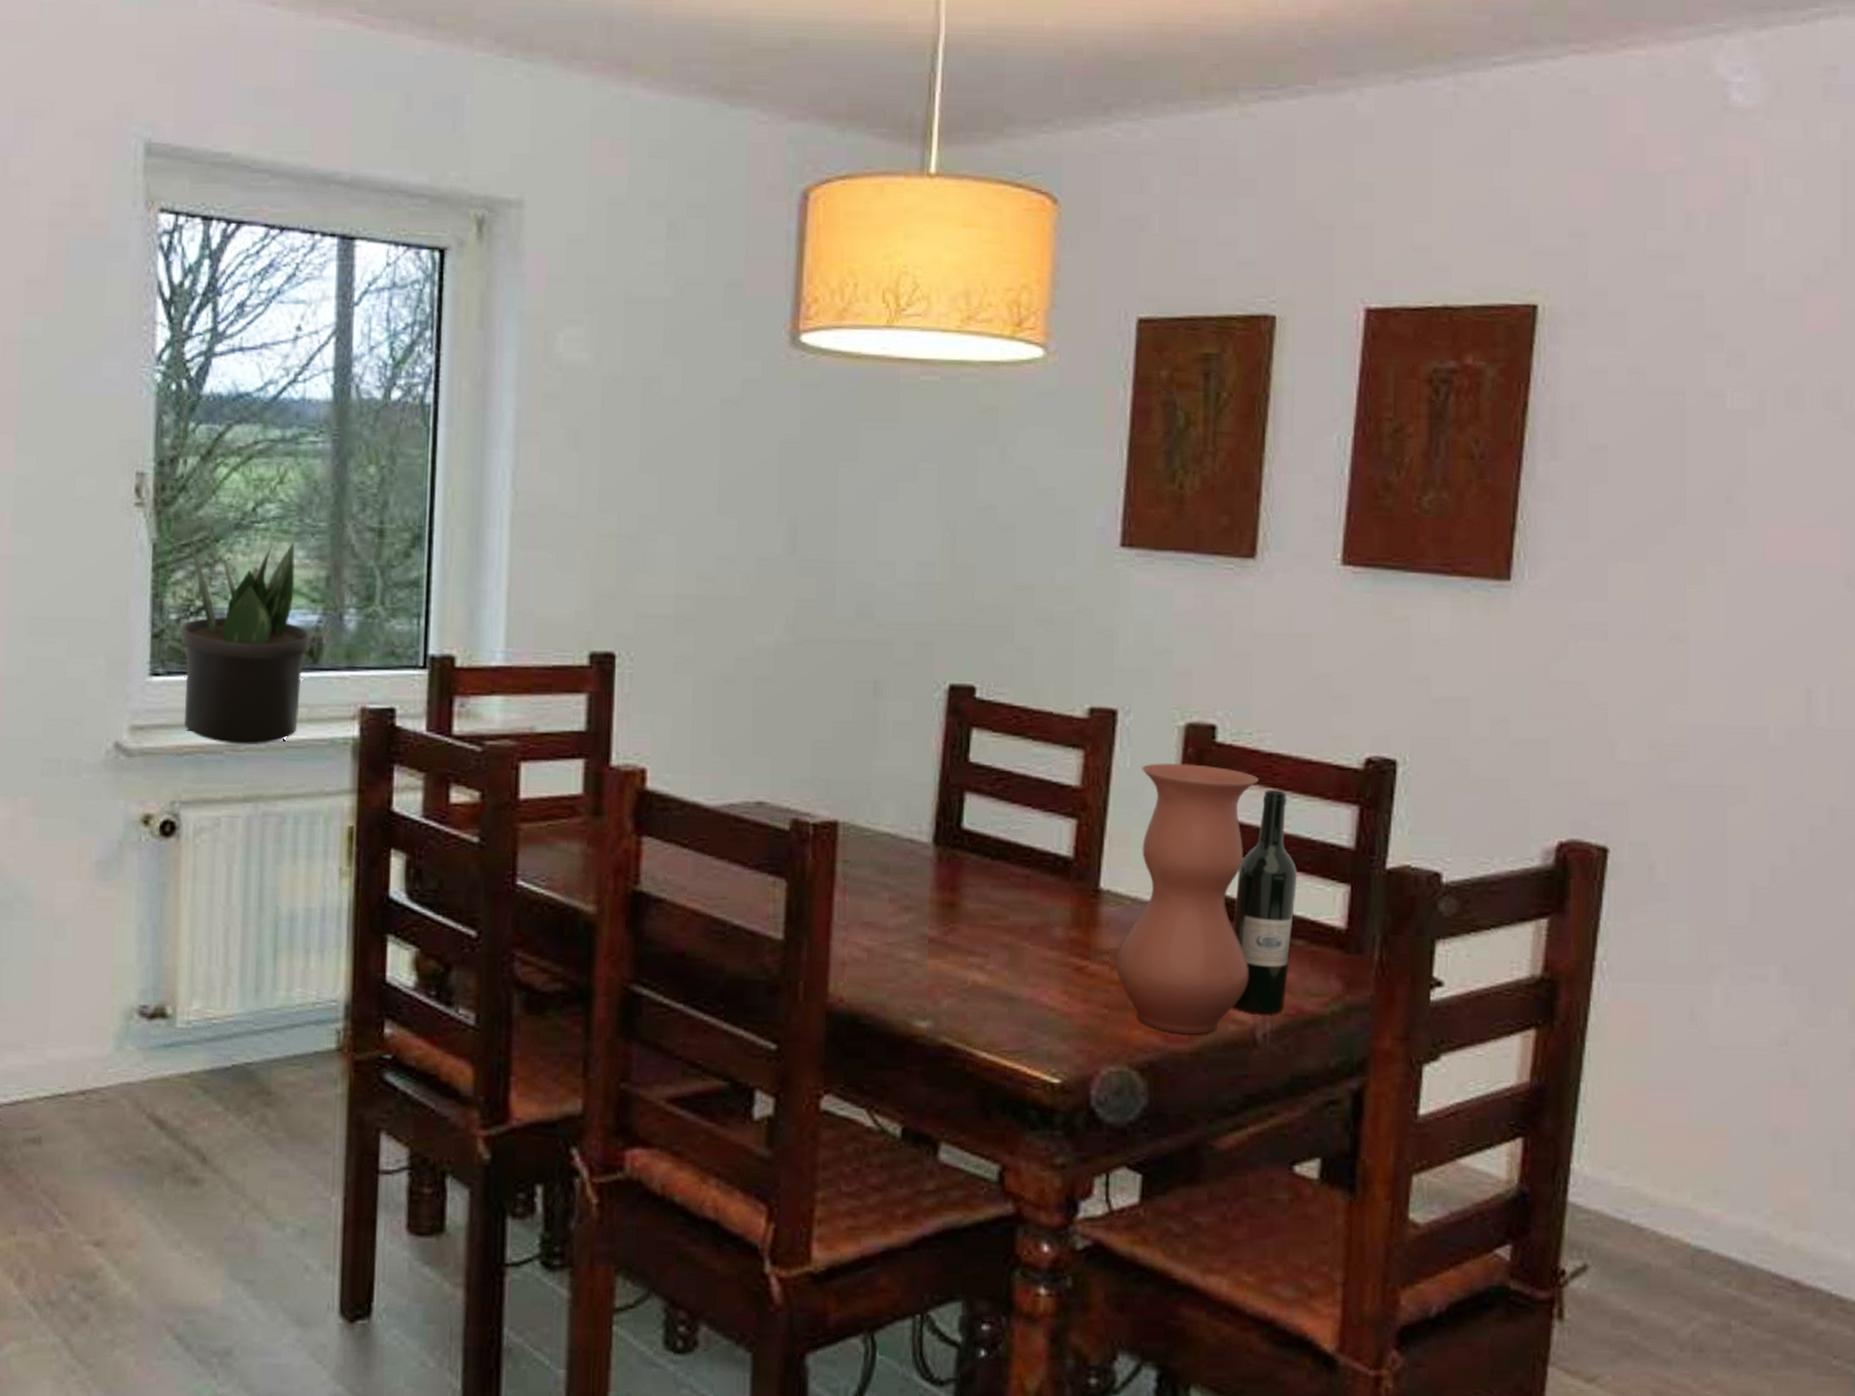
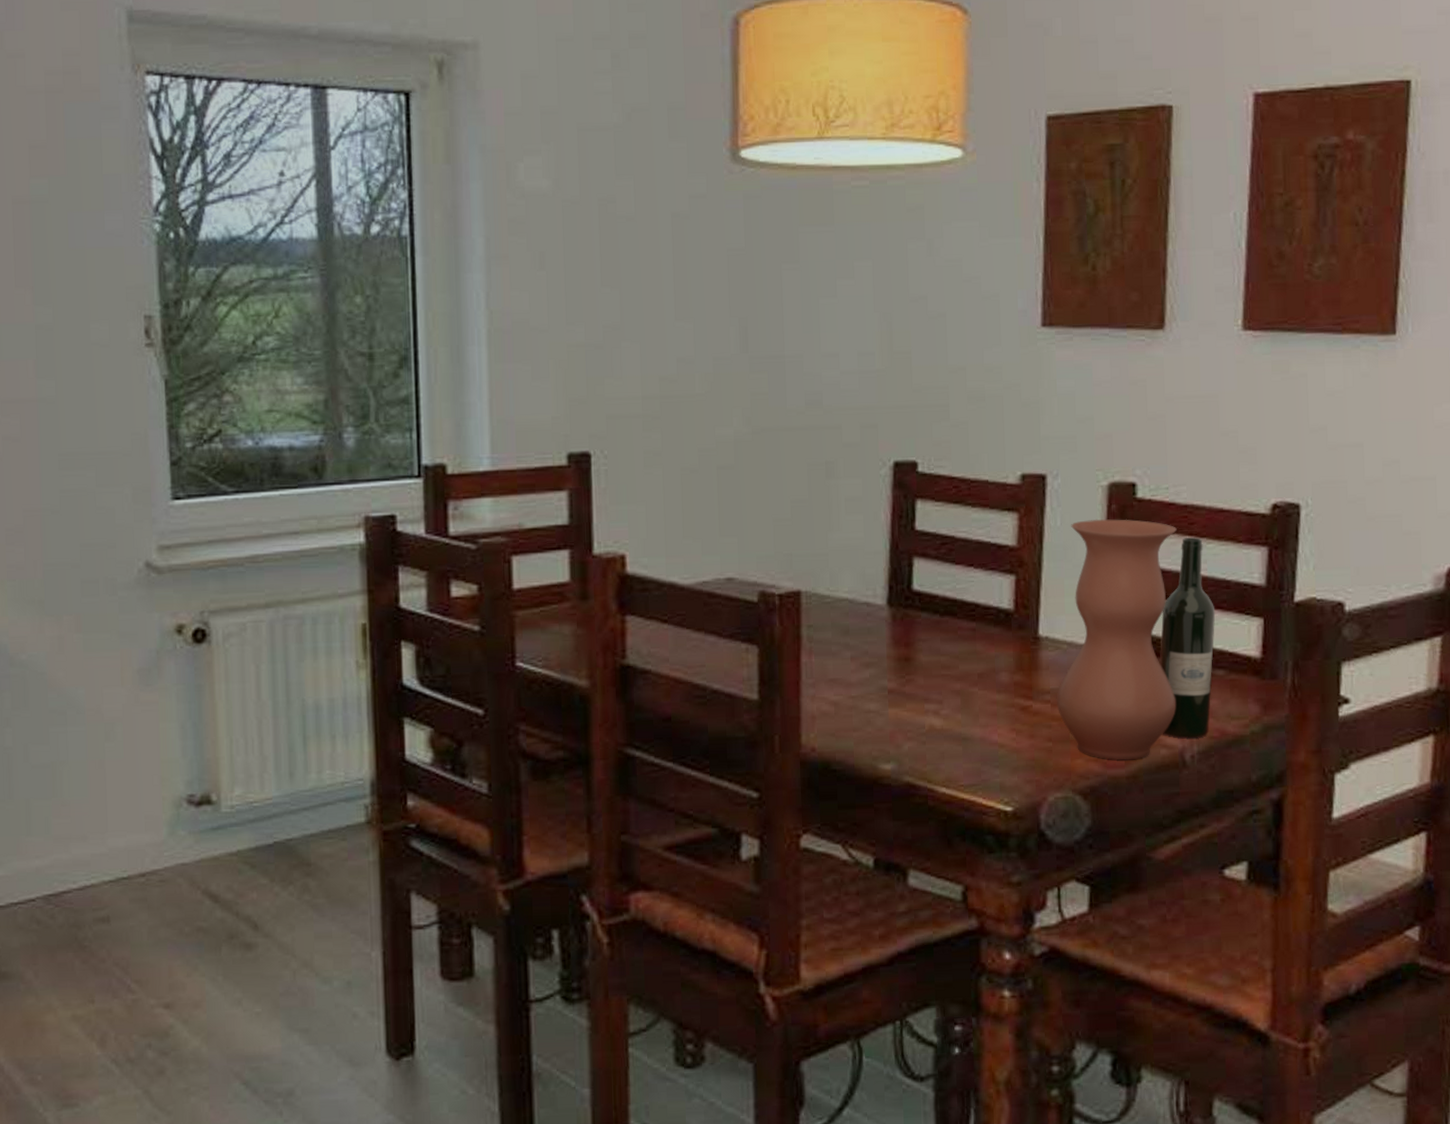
planter: present [181,532,310,746] -> none [195,367,314,557]

